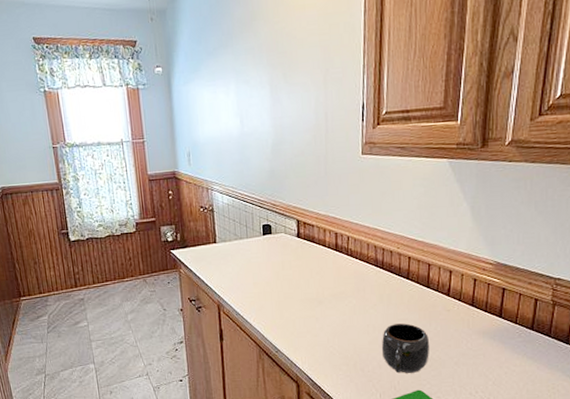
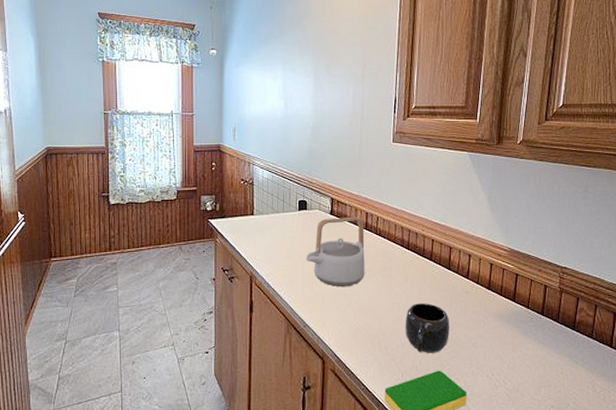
teapot: none [274,237,337,312] -> present [306,216,365,287]

